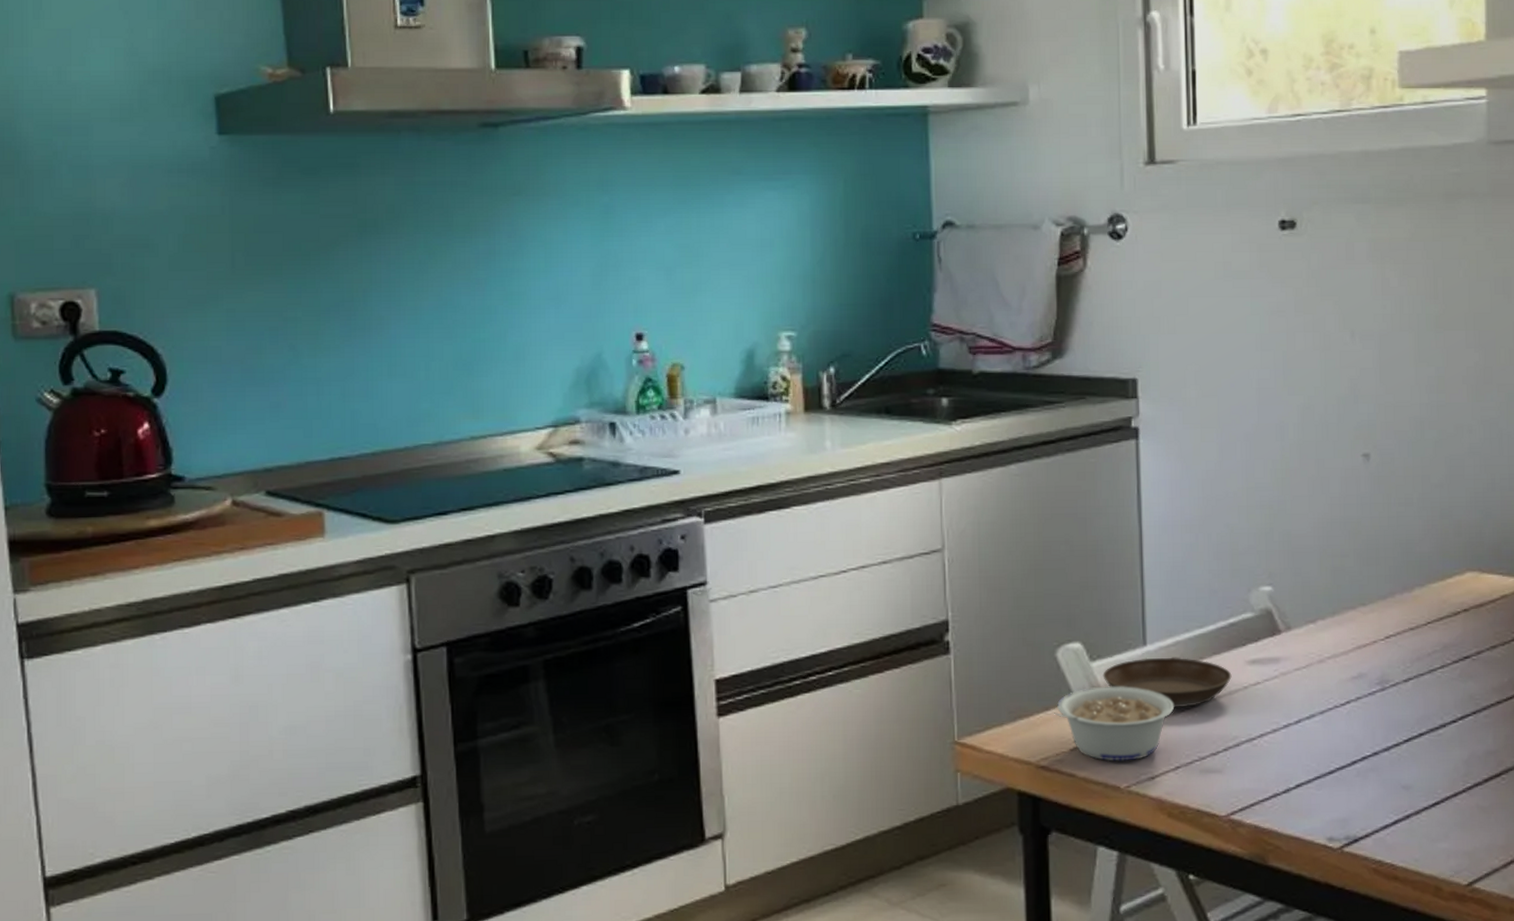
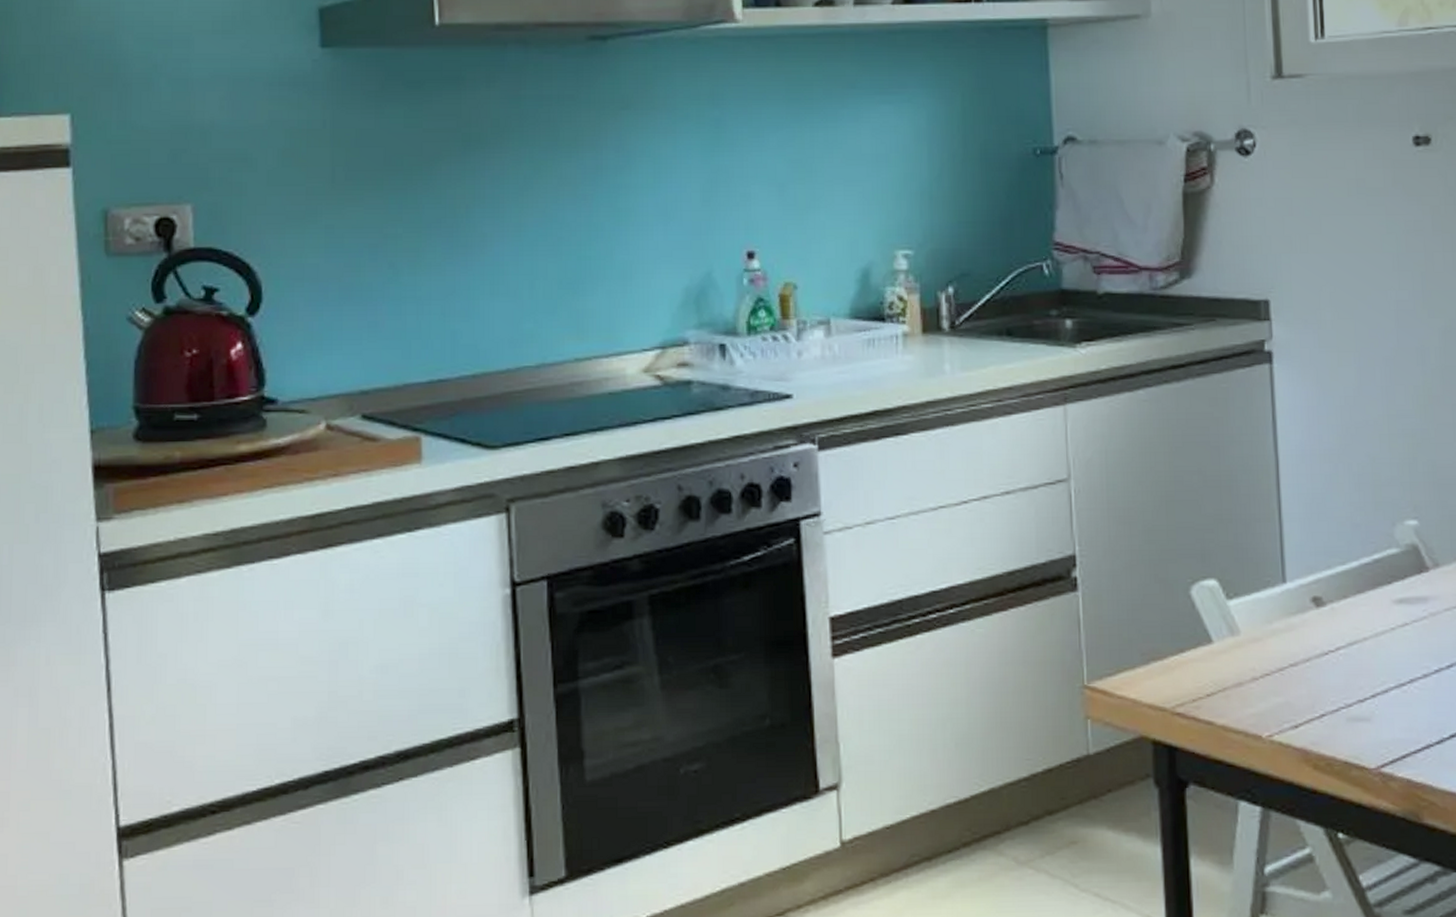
legume: present [1054,686,1174,762] -> none [1189,626,1317,708]
saucer: present [1103,658,1232,708] -> none [1240,596,1378,651]

